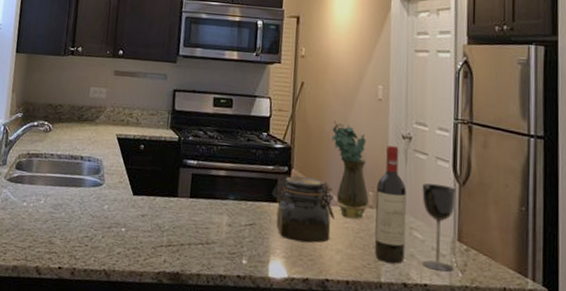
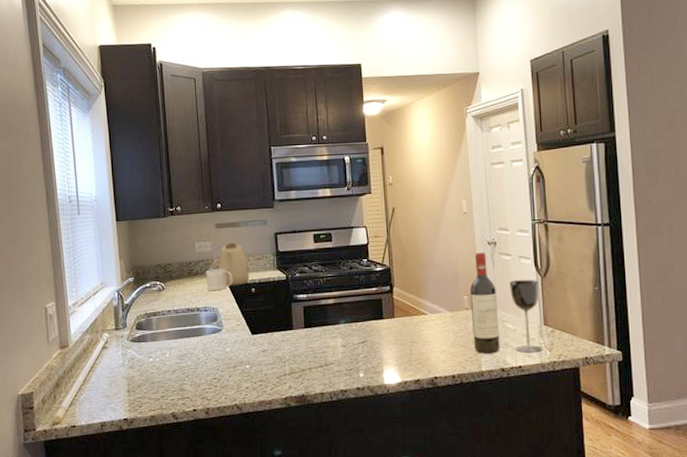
mug: none [94,117,123,142] -> present [206,269,233,291]
kettle: none [110,92,141,140] -> present [218,243,250,286]
jar: present [272,176,335,243] -> none [378,292,436,350]
vase: present [332,120,369,219] -> none [425,238,464,321]

